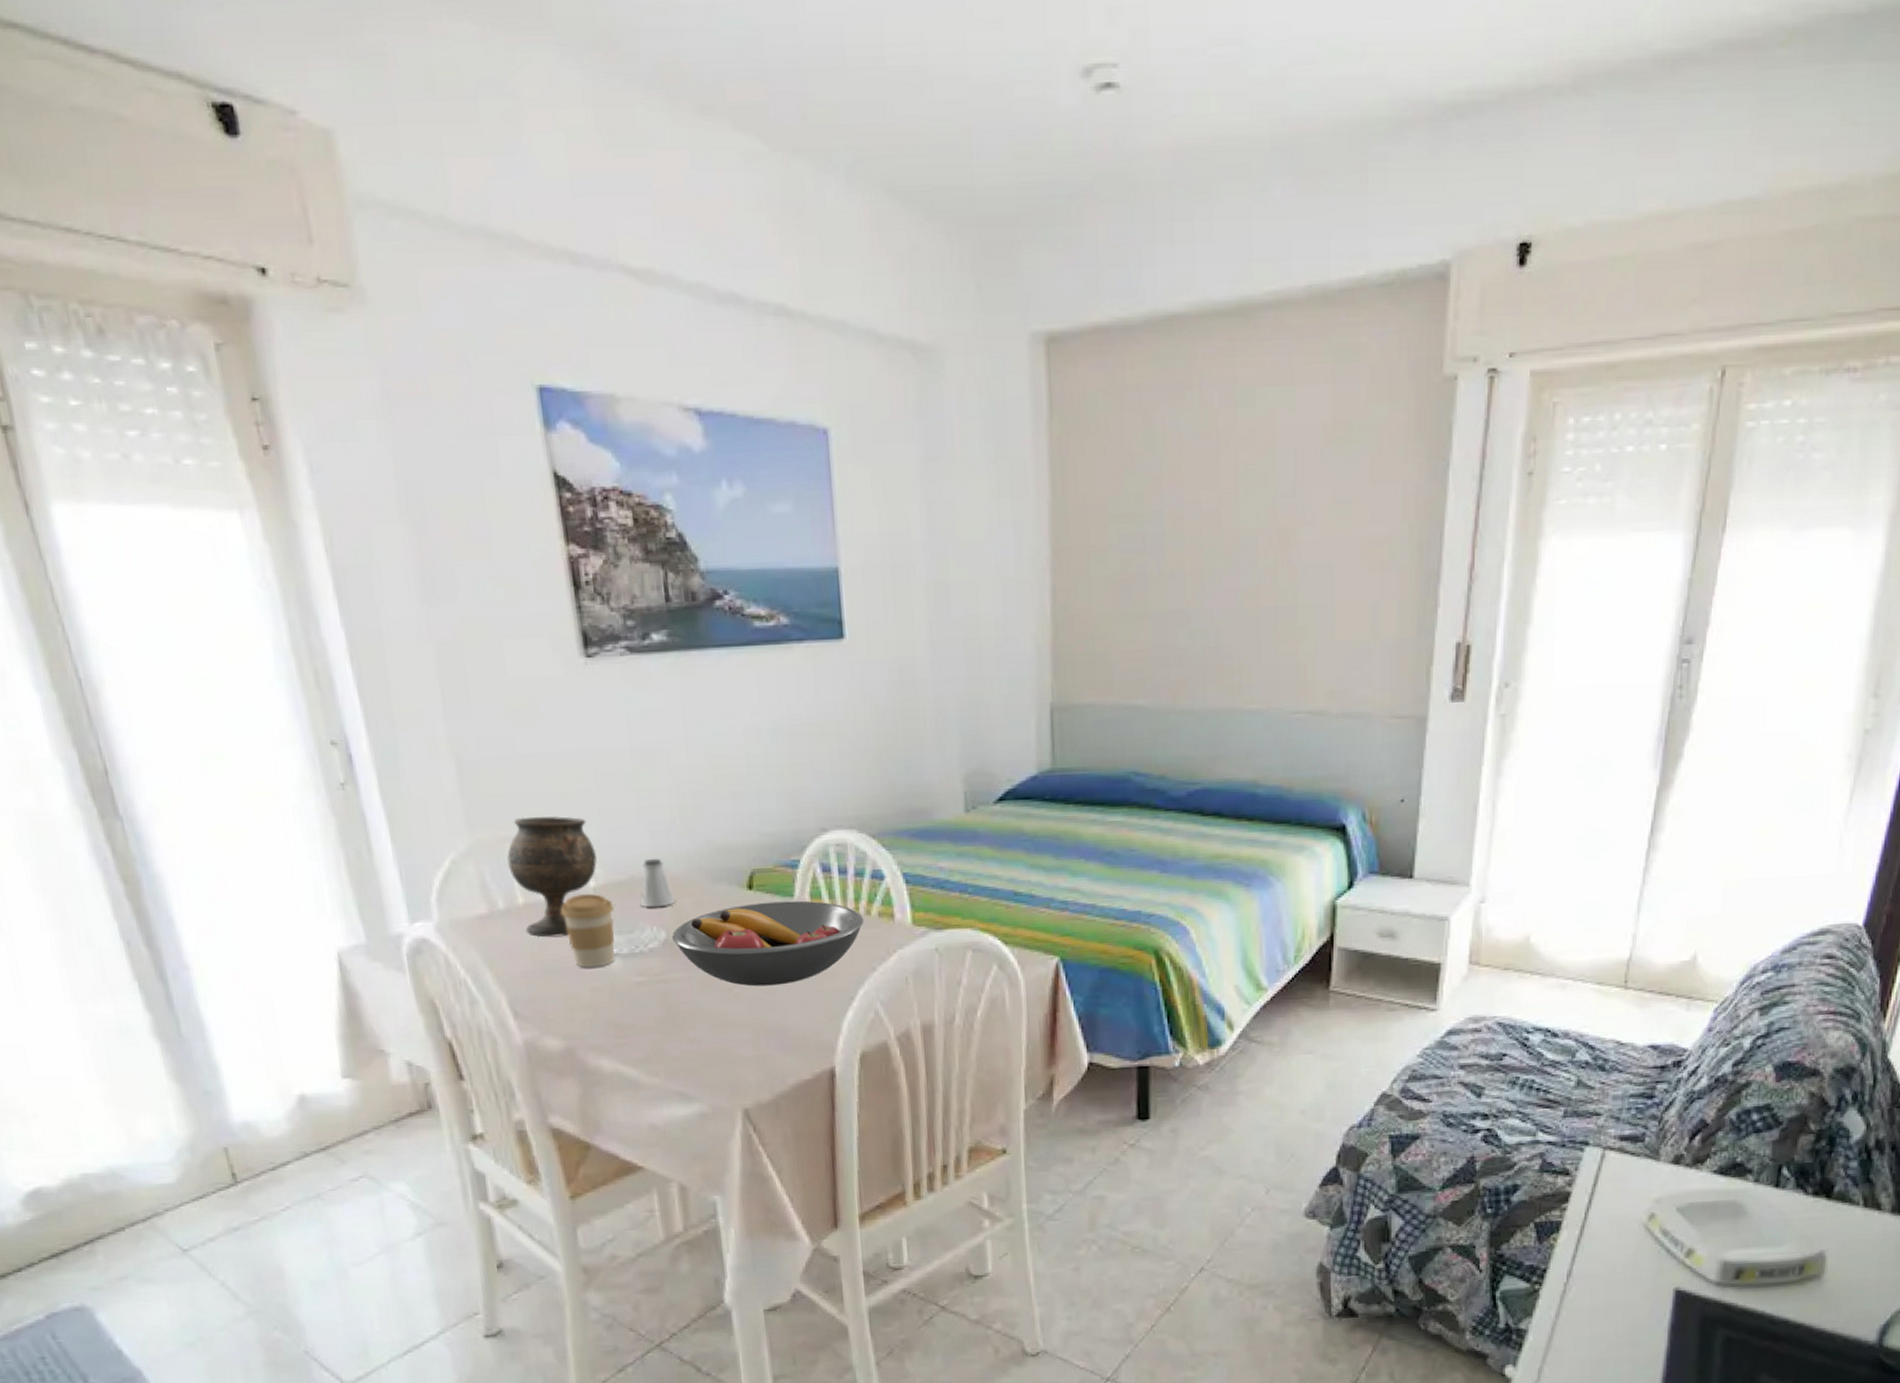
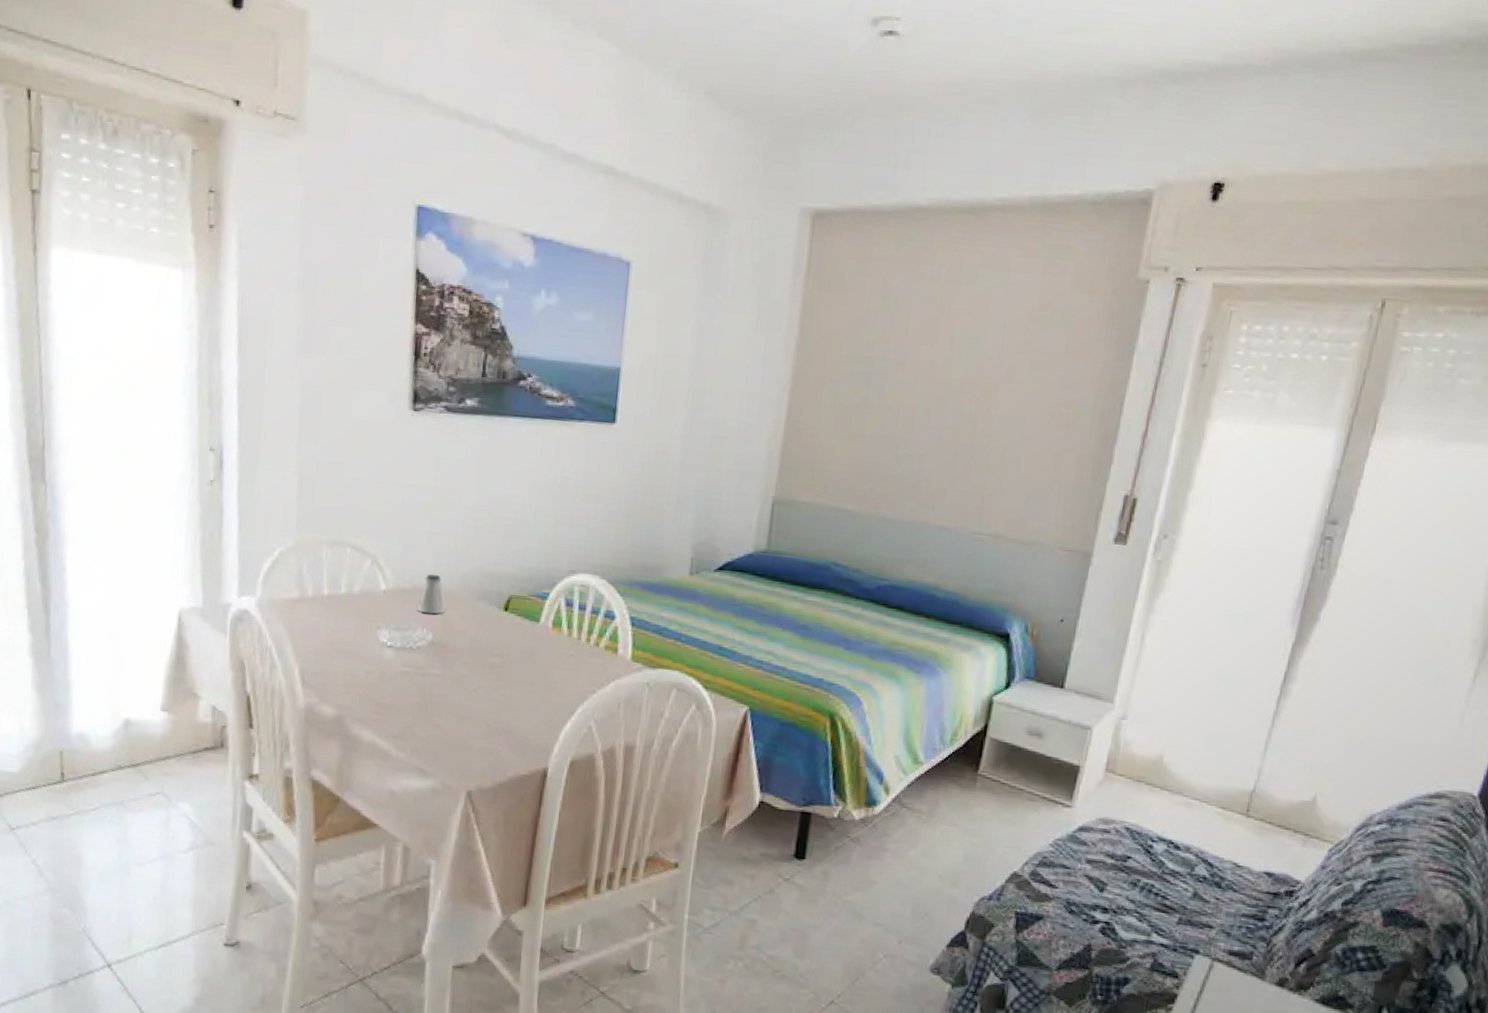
goblet: present [507,816,597,938] -> none [322,526,391,626]
coffee cup: present [560,894,615,968] -> none [354,594,396,655]
fruit bowl: present [672,900,865,987] -> none [437,622,593,693]

